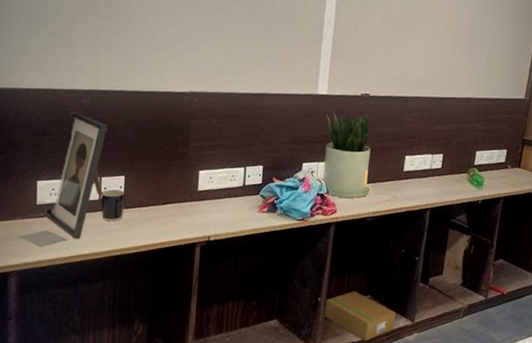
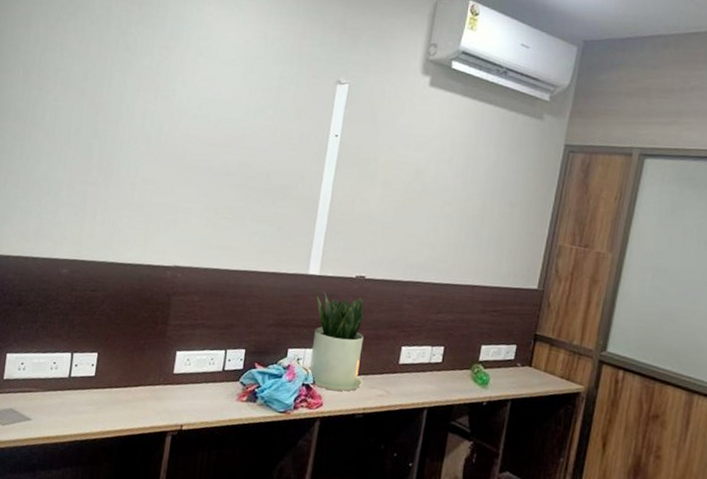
picture frame: present [44,110,107,240] -> none [10,279,85,420]
mug: present [100,189,125,222] -> none [70,367,96,402]

